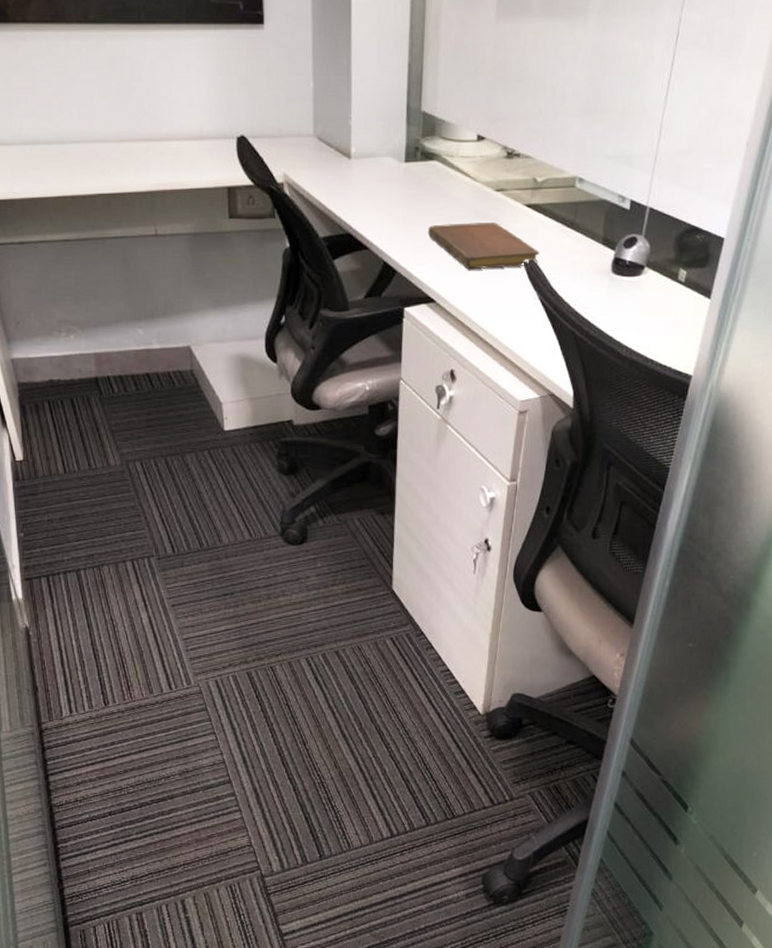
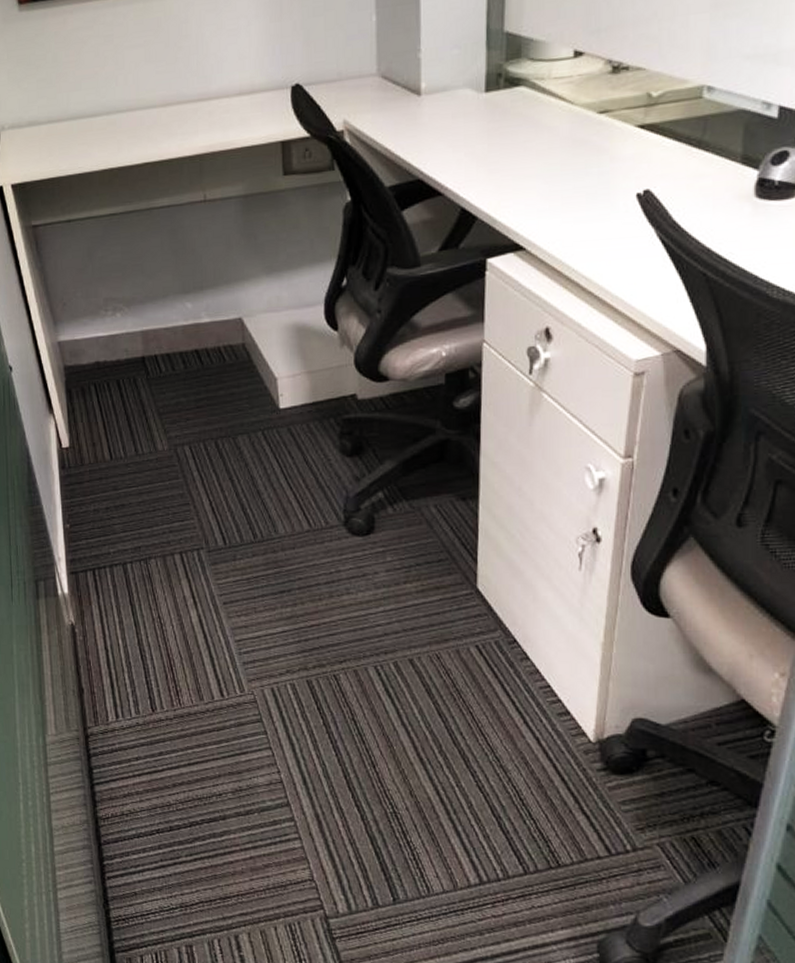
notebook: present [428,223,540,270] -> none [515,150,657,209]

